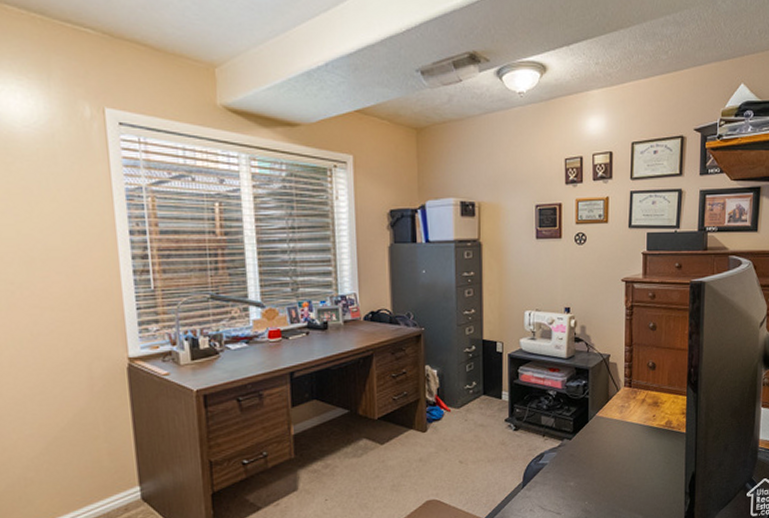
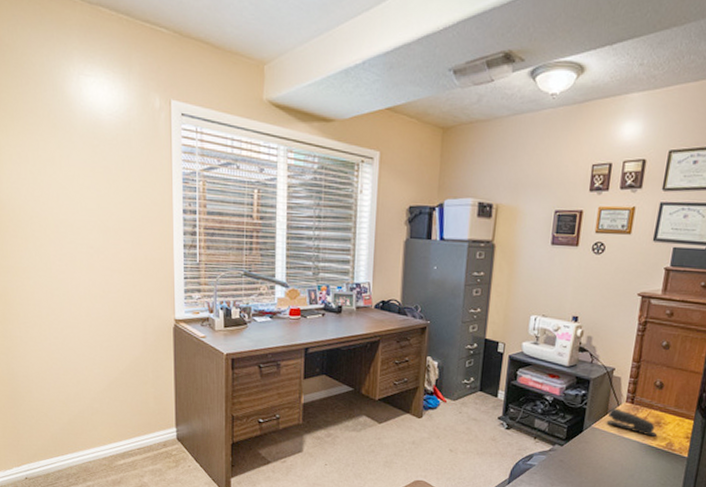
stapler: none [609,394,656,417] -> present [606,408,657,437]

